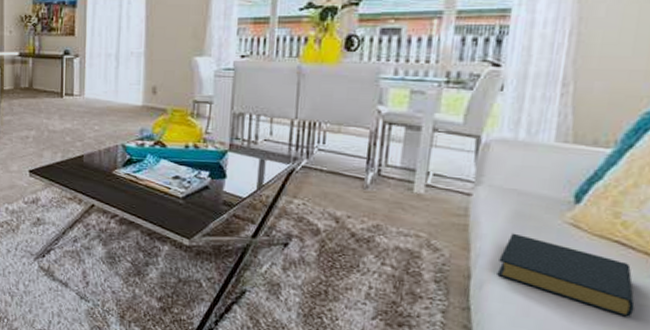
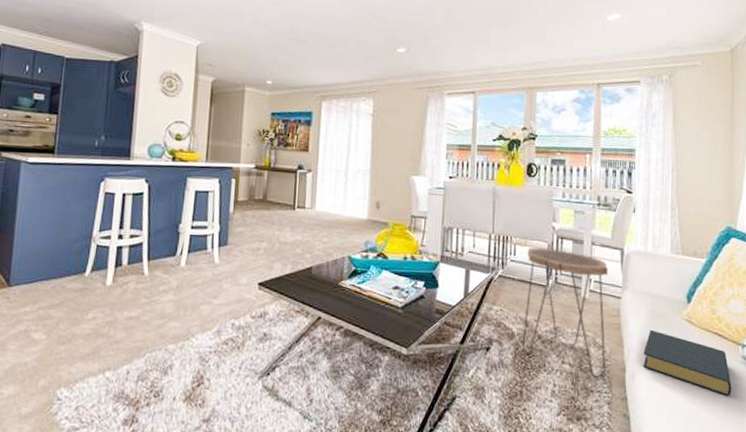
side table: none [329,134,456,284] -> present [522,247,609,378]

